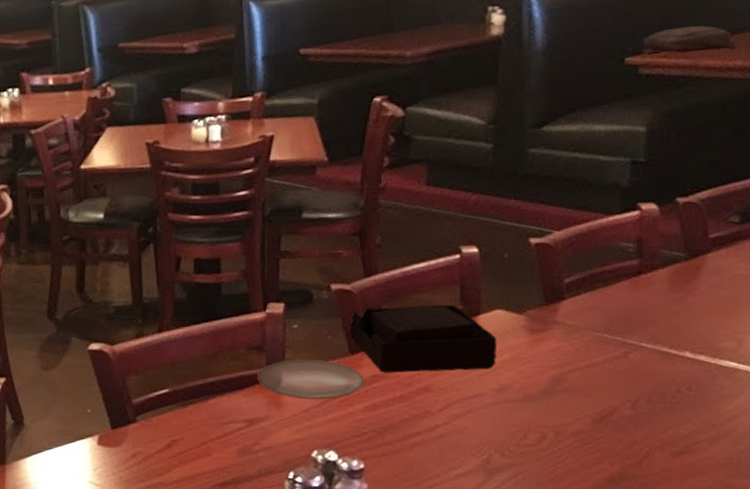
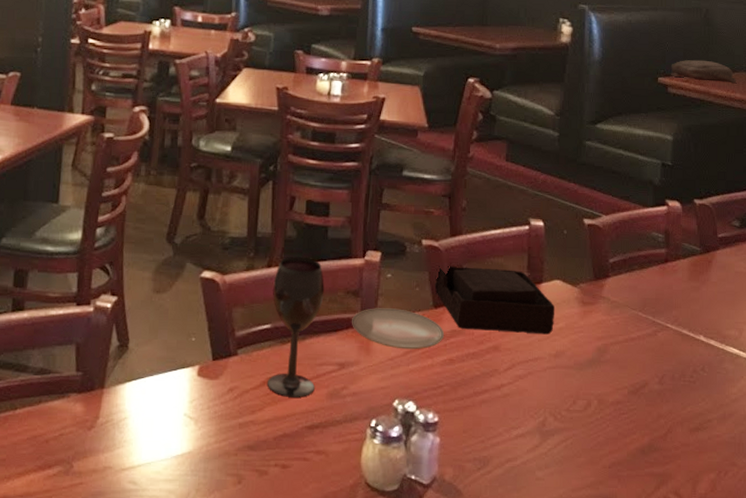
wine glass: none [167,317,224,458] -> present [267,256,325,397]

